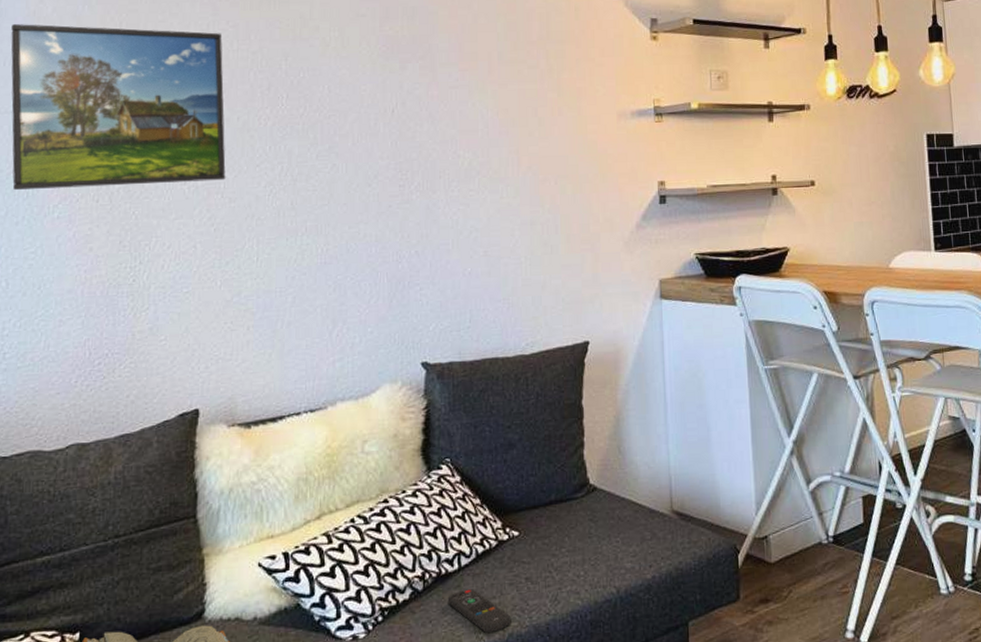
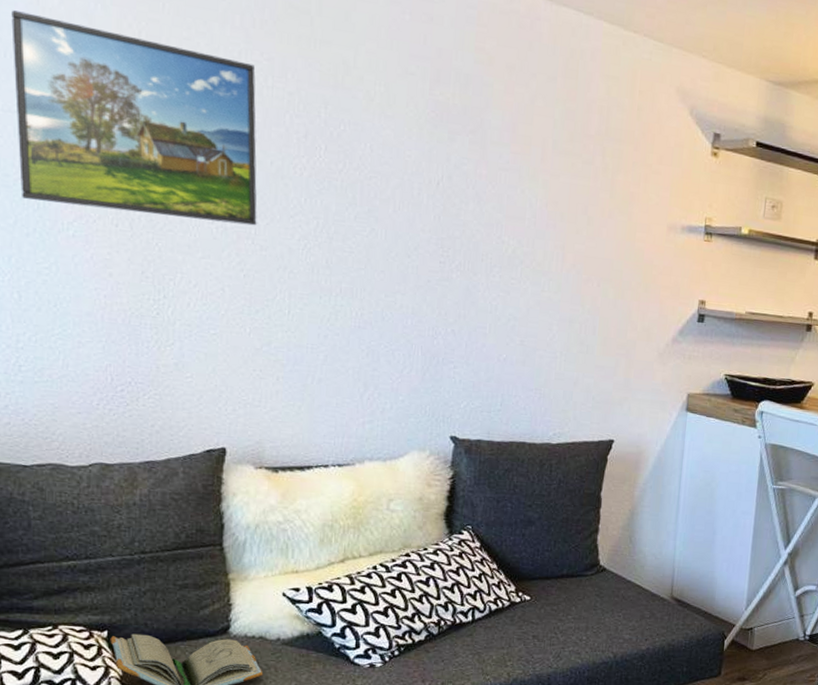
remote control: present [447,589,511,634] -> none [460,638,517,677]

